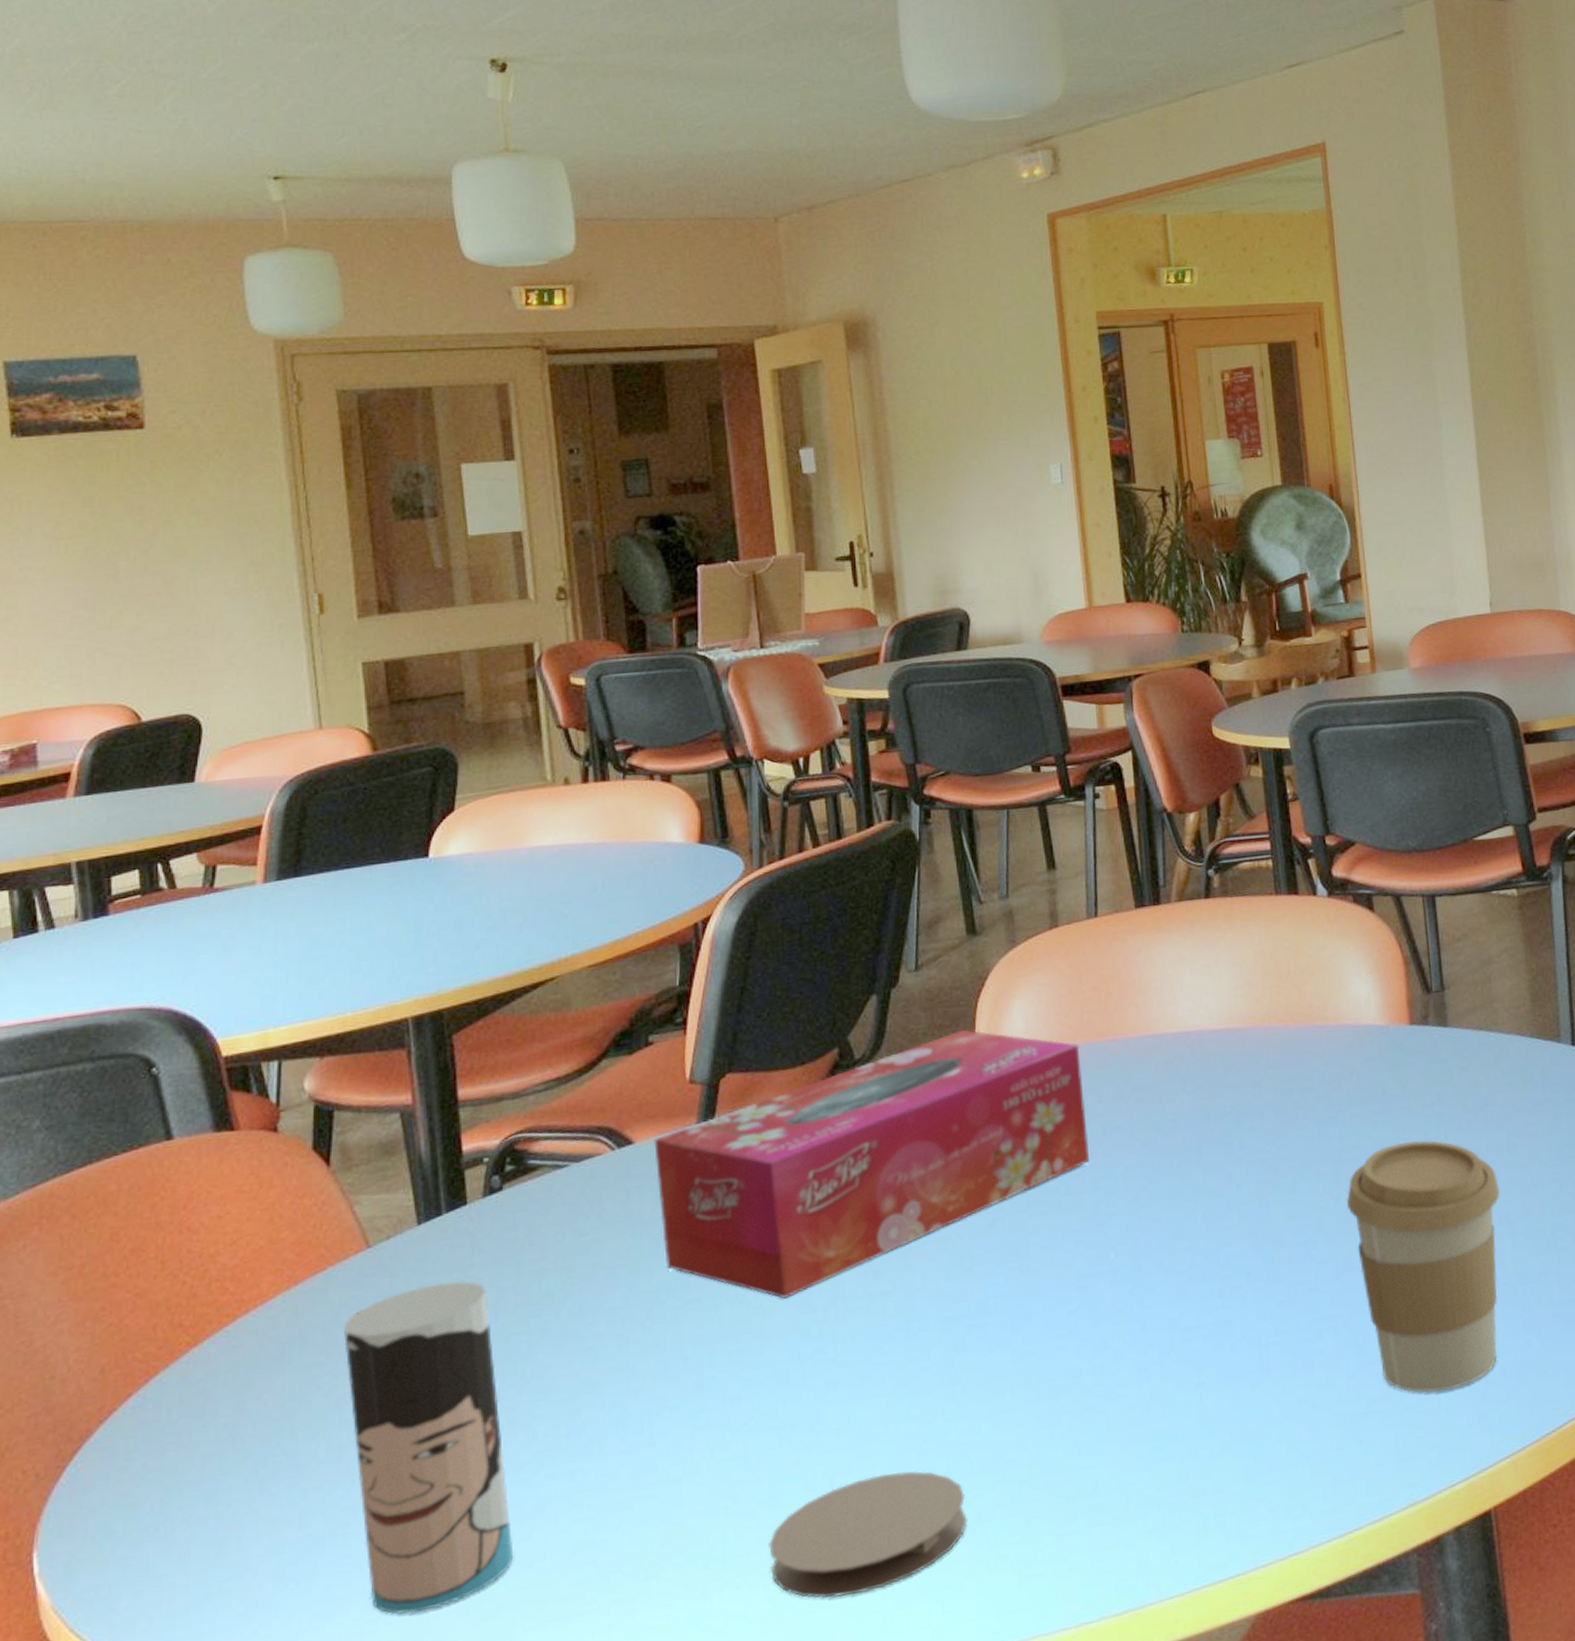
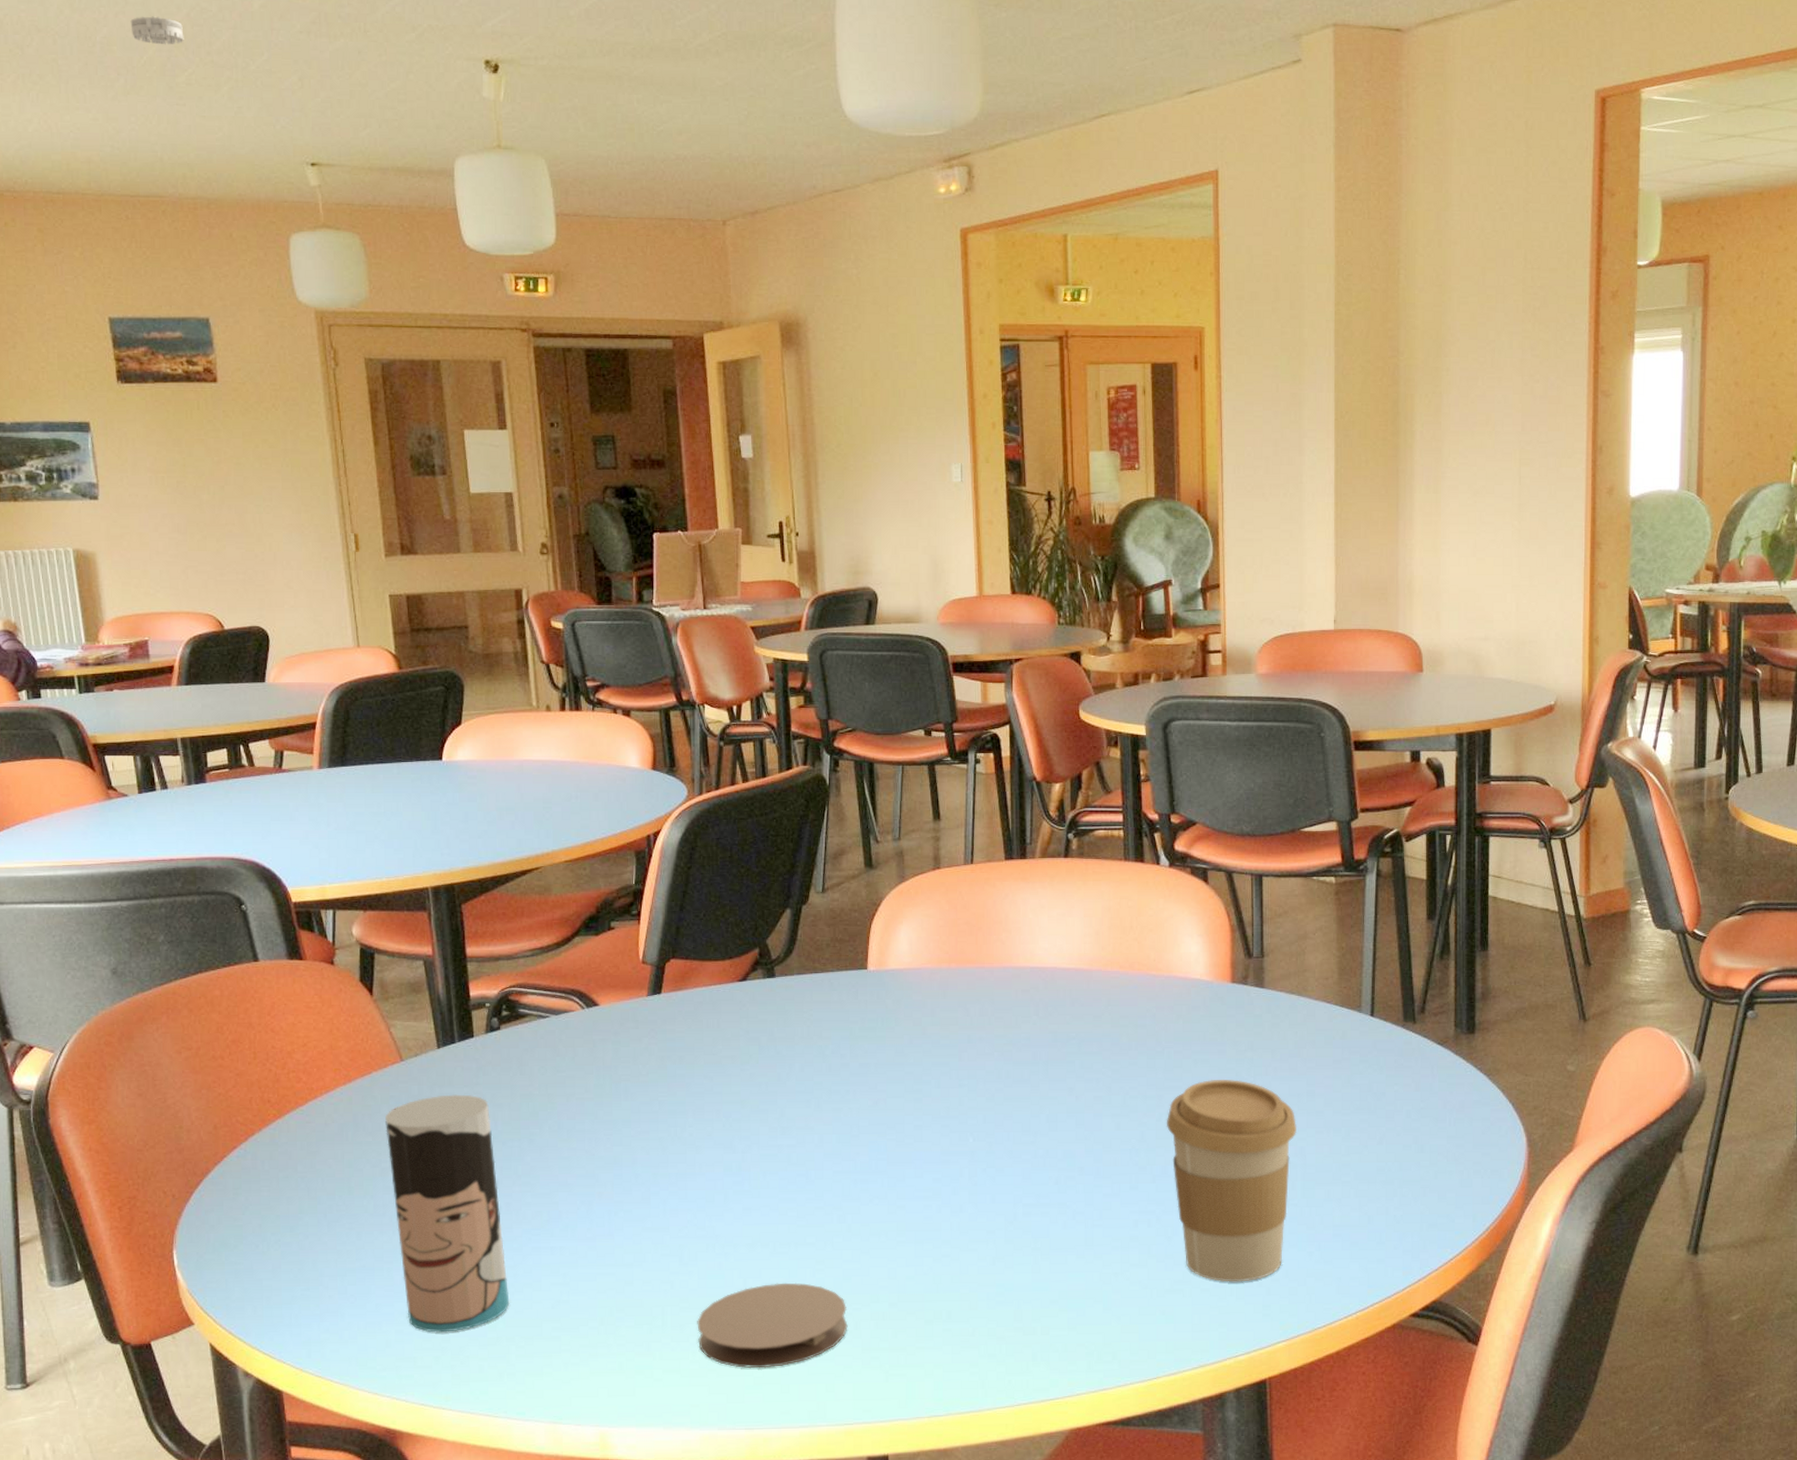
smoke detector: none [50,24,118,55] -> present [130,16,184,45]
tissue box: present [654,1029,1090,1300] -> none [614,945,957,1141]

